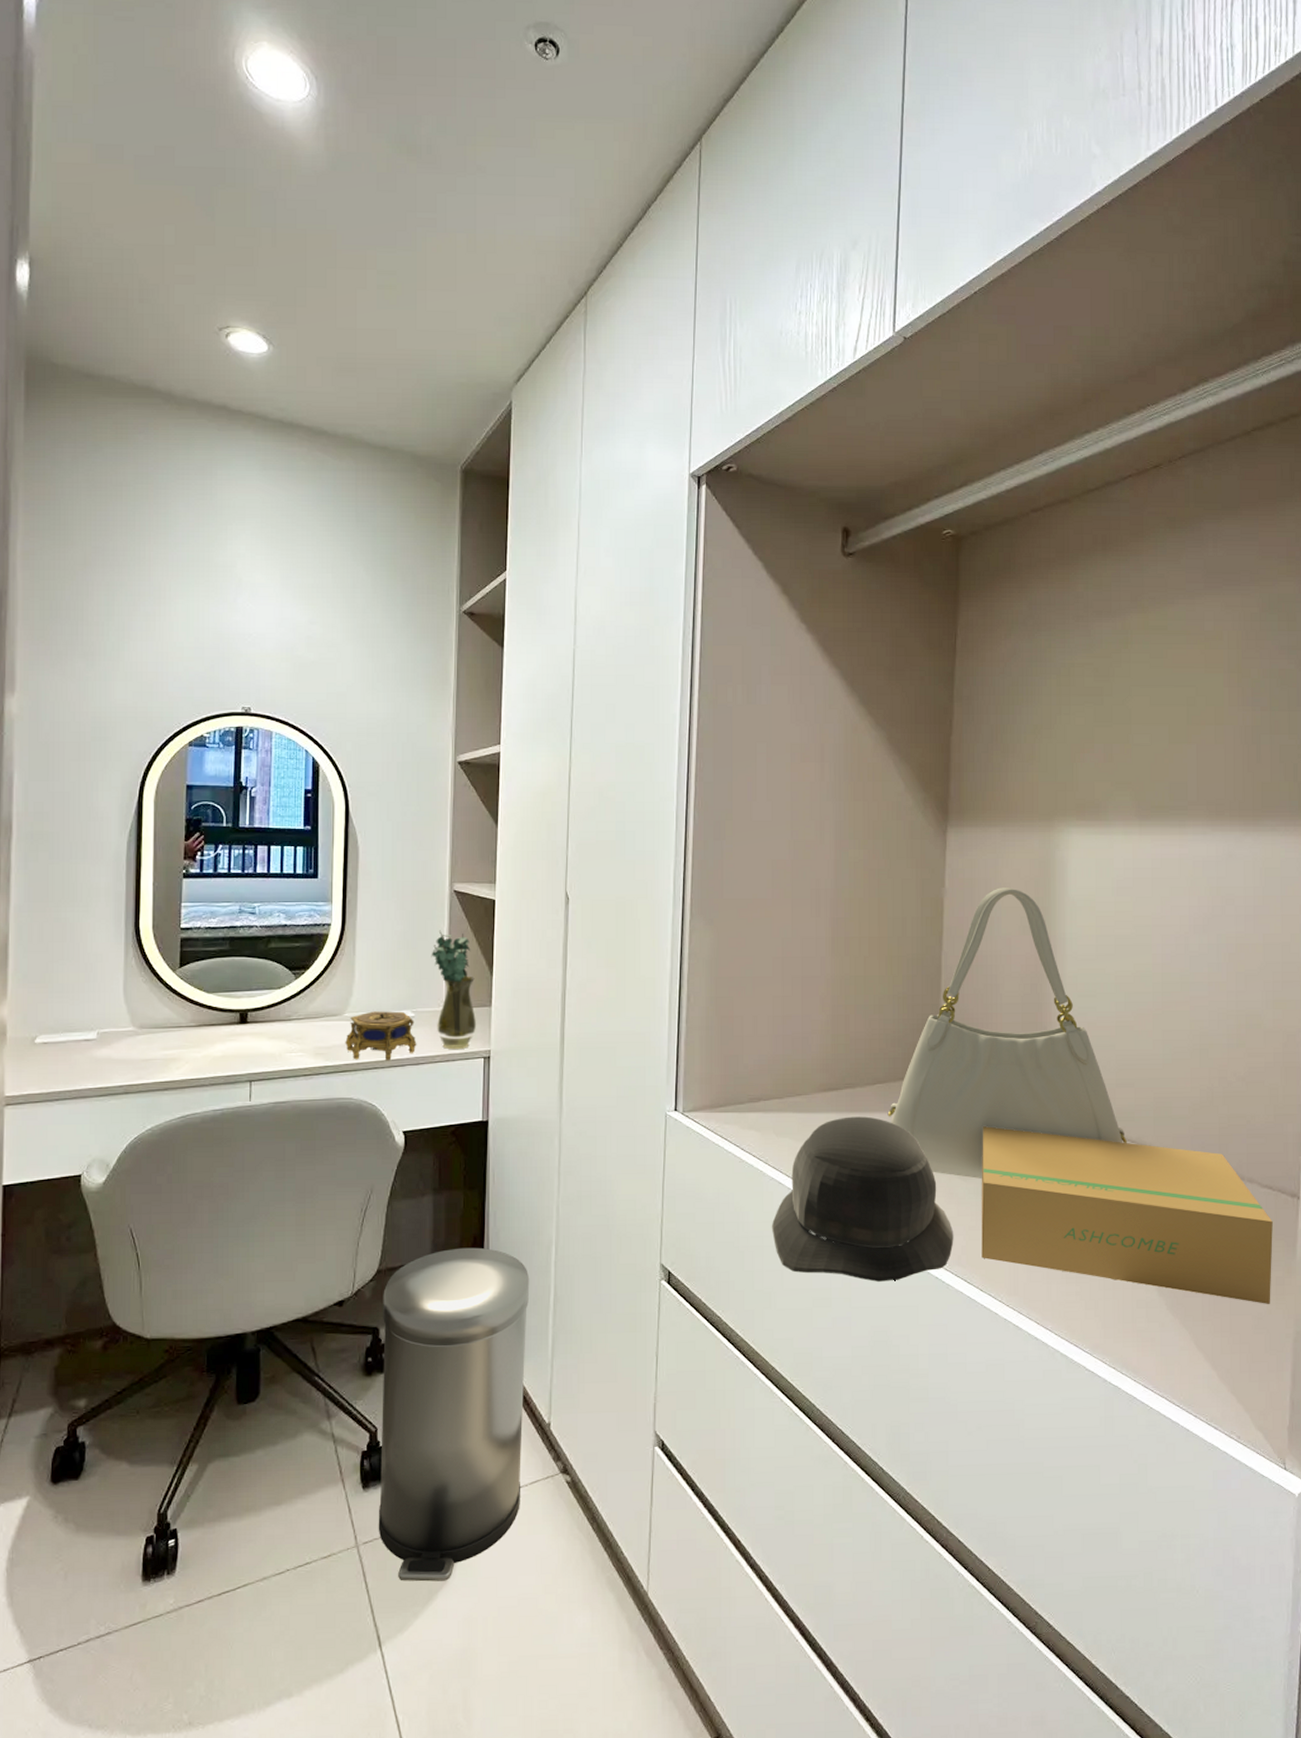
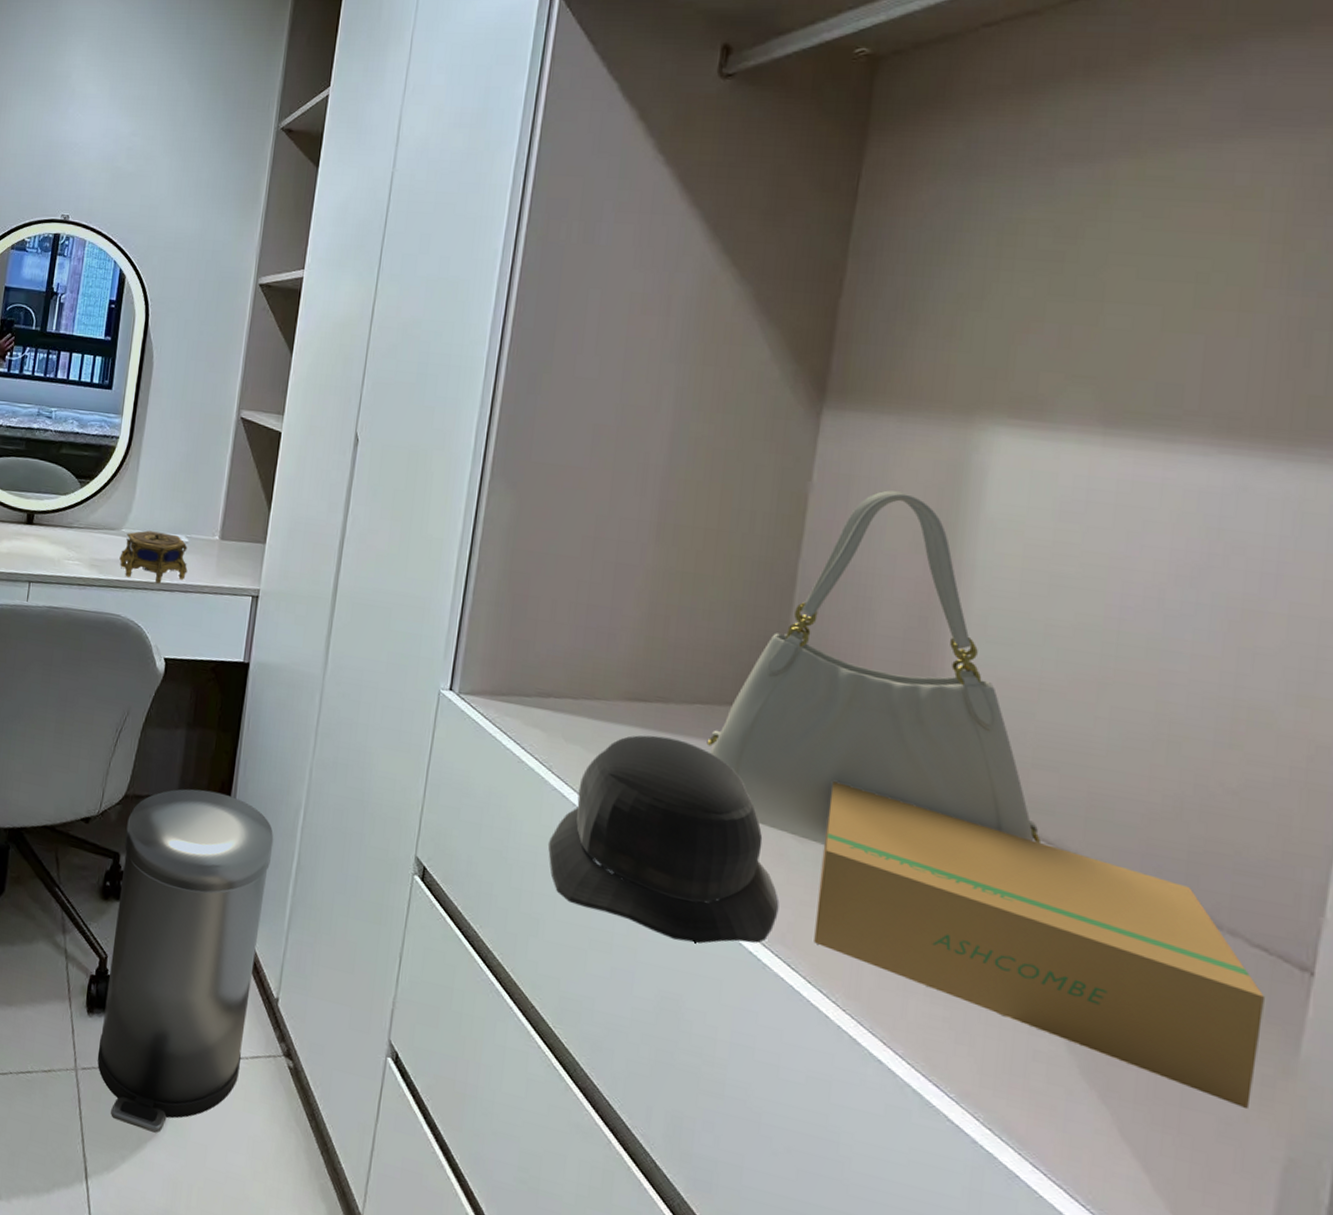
vase: present [431,930,476,1050] -> none [208,457,252,584]

